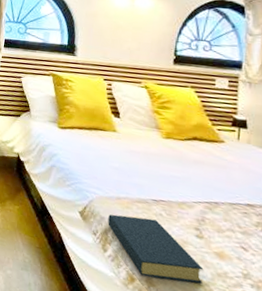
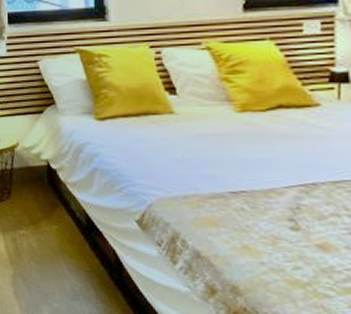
hardback book: present [108,214,204,284] -> none [175,216,303,286]

